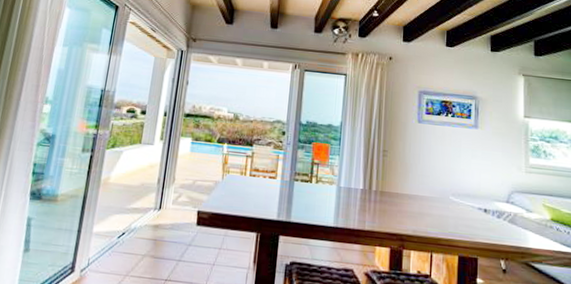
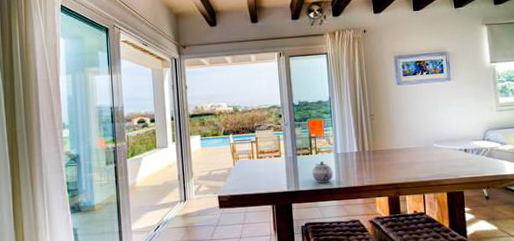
teapot: none [307,192,332,219] -> present [312,161,333,183]

